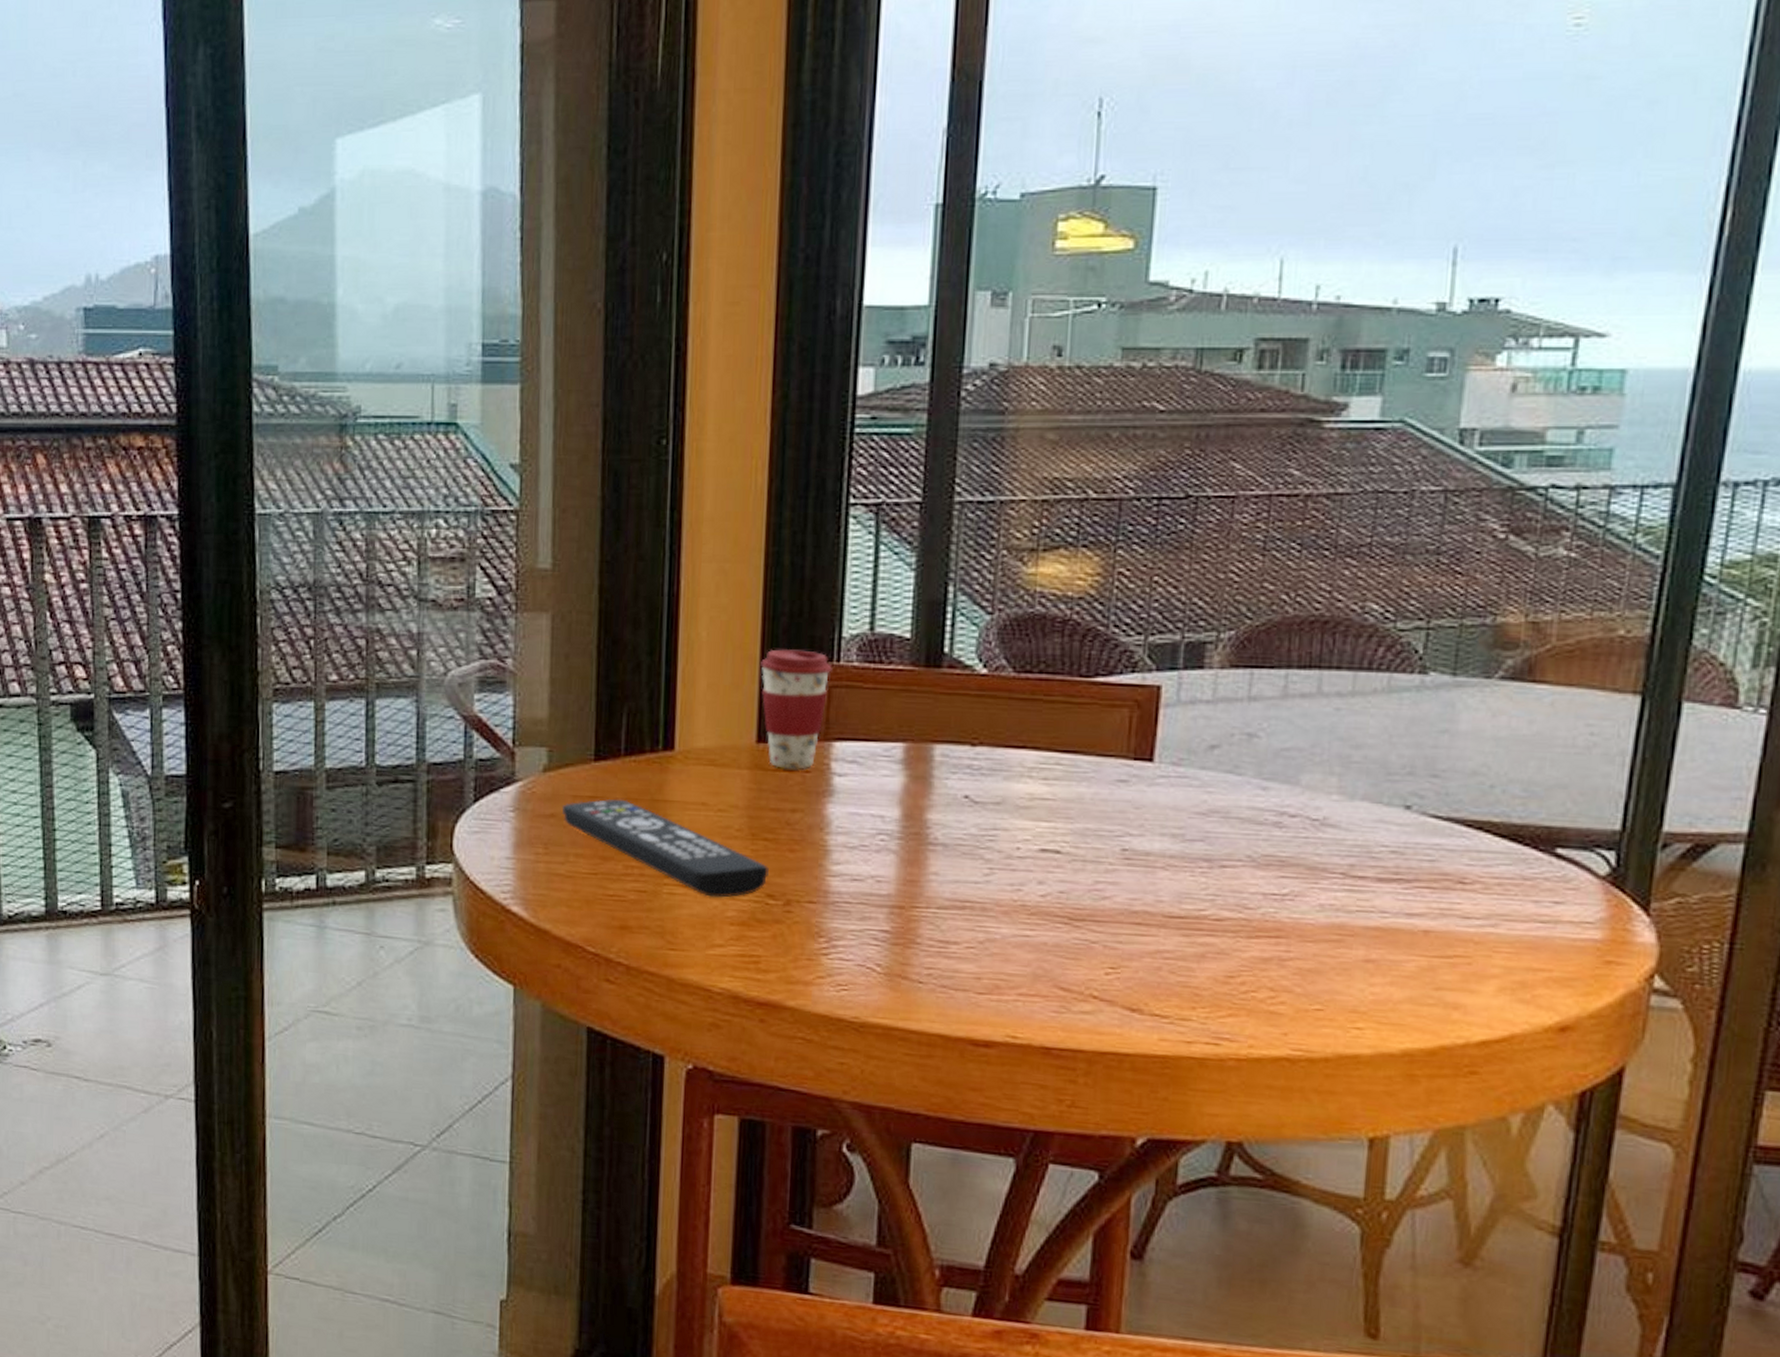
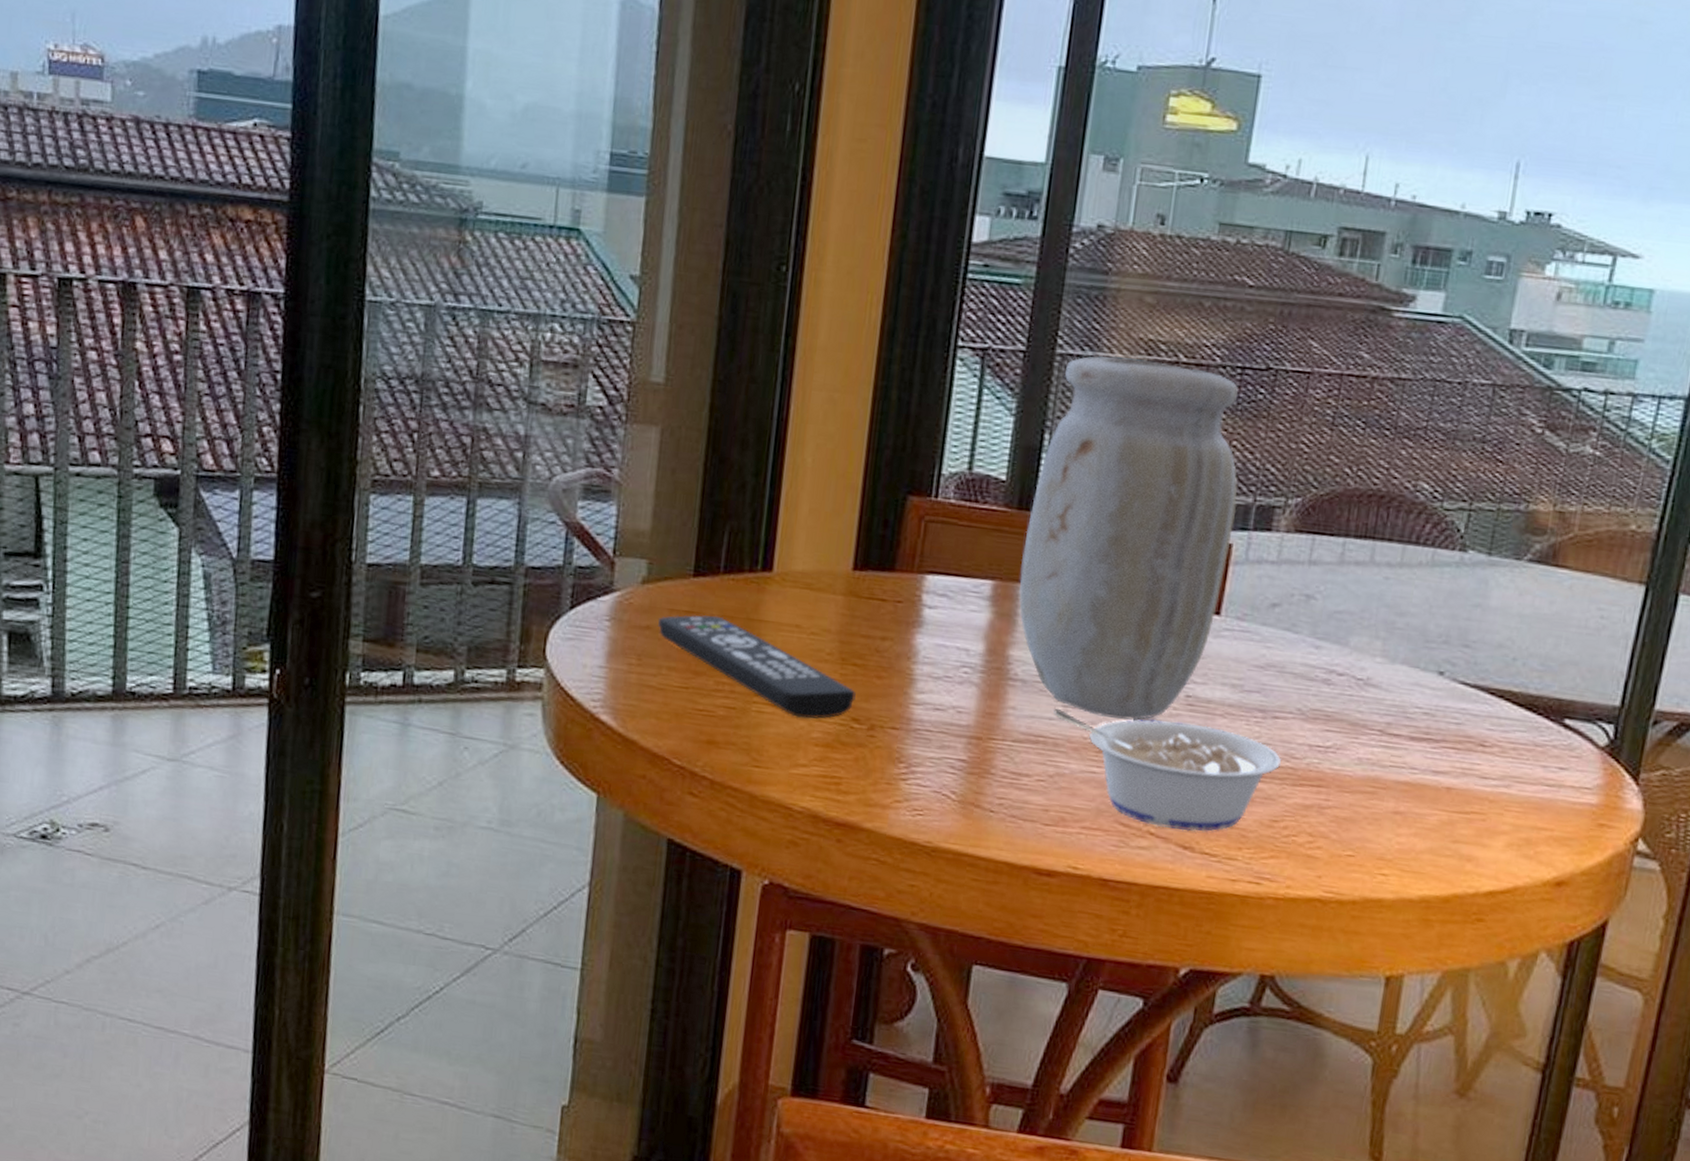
coffee cup: present [761,649,832,769] -> none [861,481,930,599]
vase: none [932,499,1164,879] -> present [1019,355,1239,720]
legume: none [979,871,1232,993] -> present [1054,708,1281,832]

